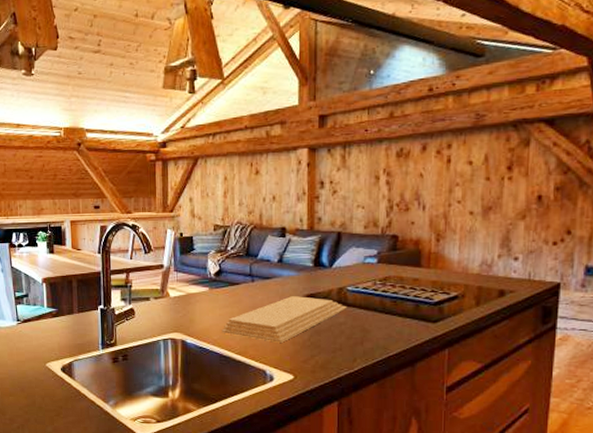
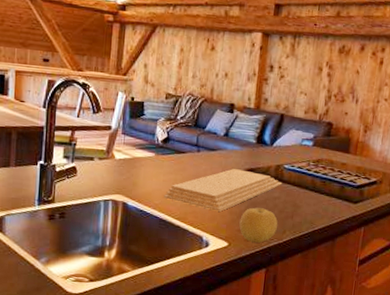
fruit: none [304,336,347,373] -> present [239,207,278,243]

